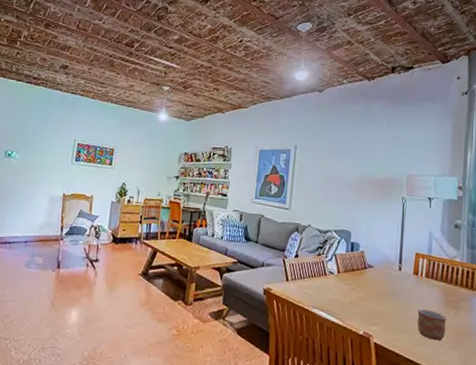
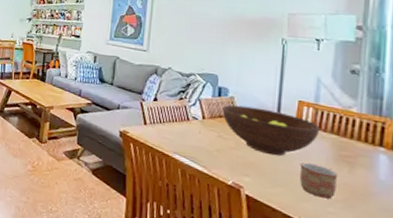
fruit bowl: none [354,259,433,305] -> present [222,105,320,156]

